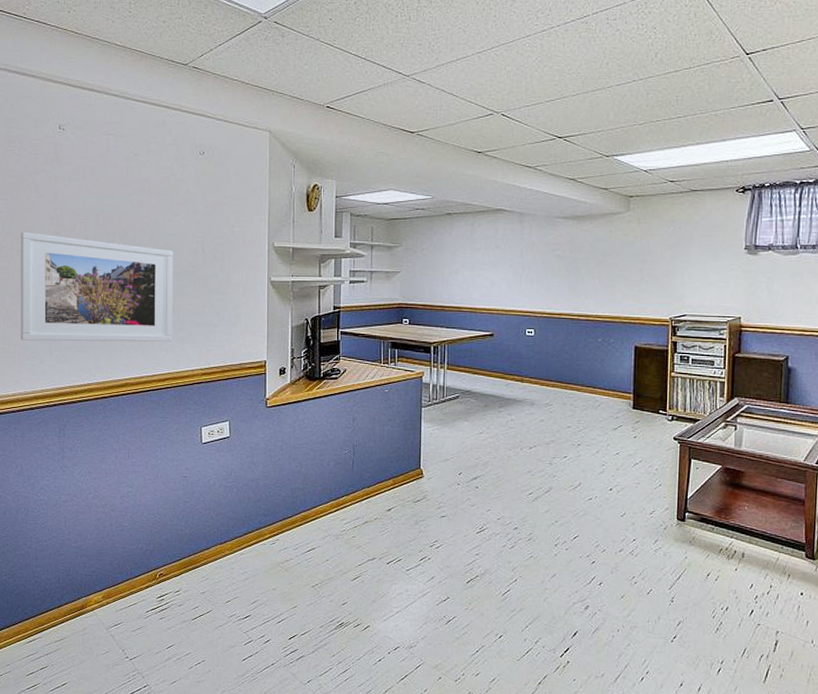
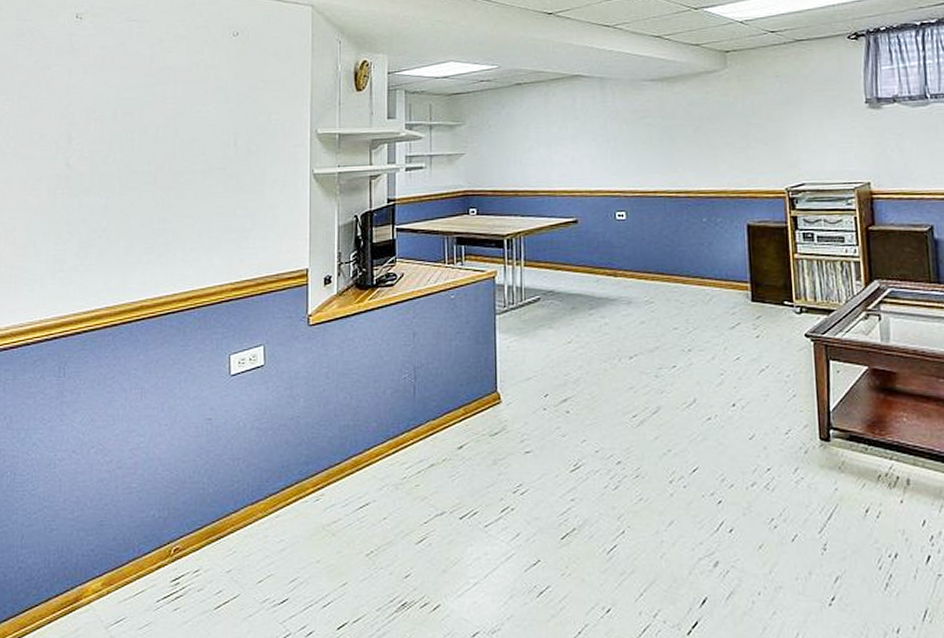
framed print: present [20,232,174,342] -> none [19,134,202,262]

